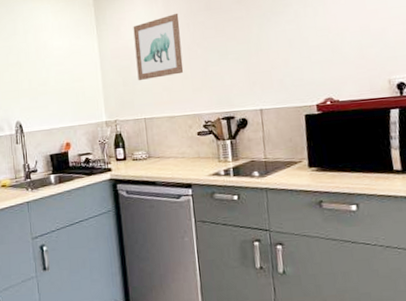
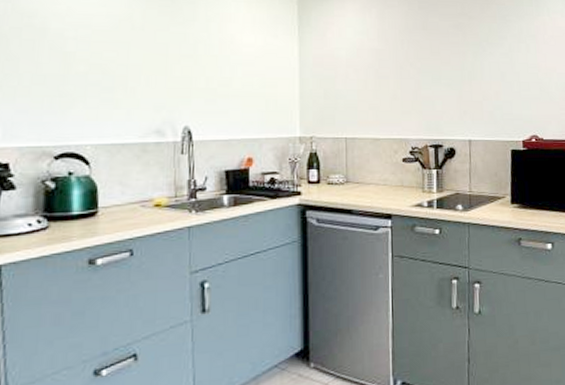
wall art: present [133,13,184,81] -> none [341,27,394,96]

